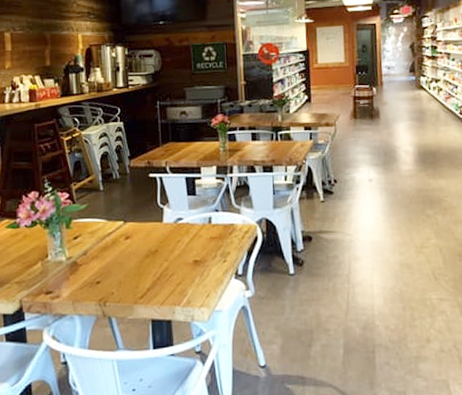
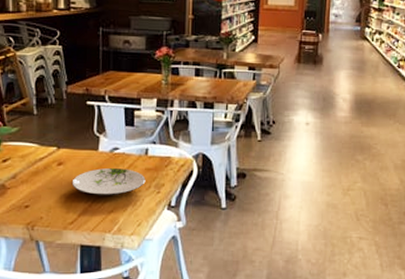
plate: none [139,239,211,267] -> present [71,168,146,195]

